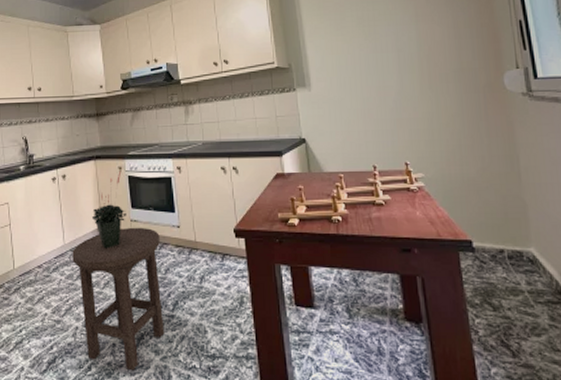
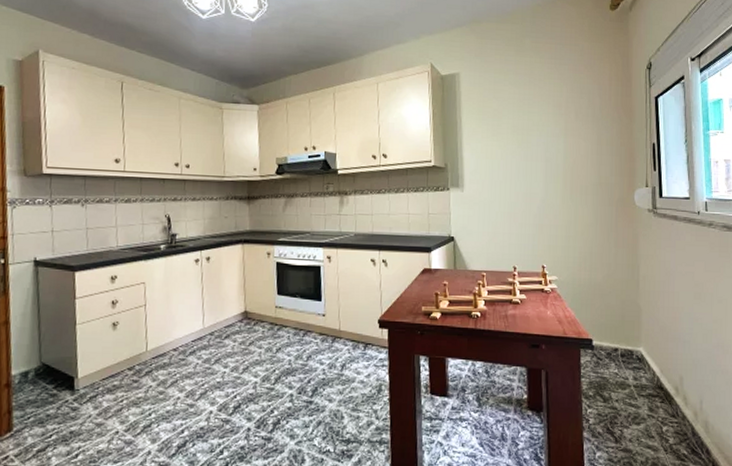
stool: present [72,227,165,371] -> none [211,313,304,455]
potted plant: present [91,170,126,249] -> none [234,256,272,334]

